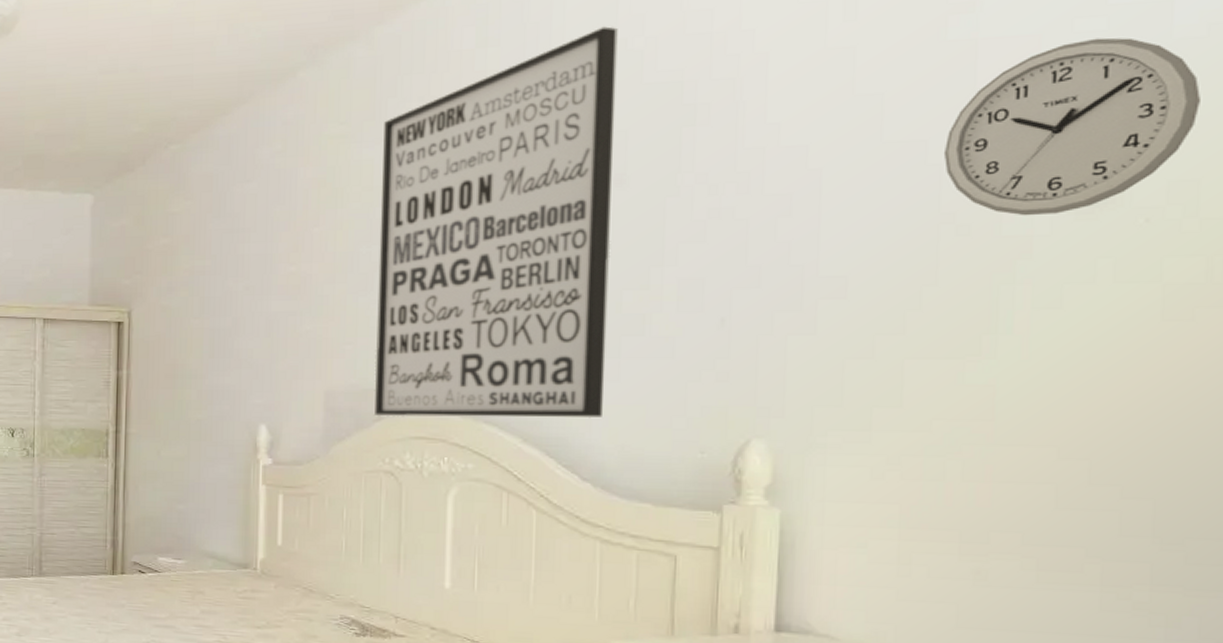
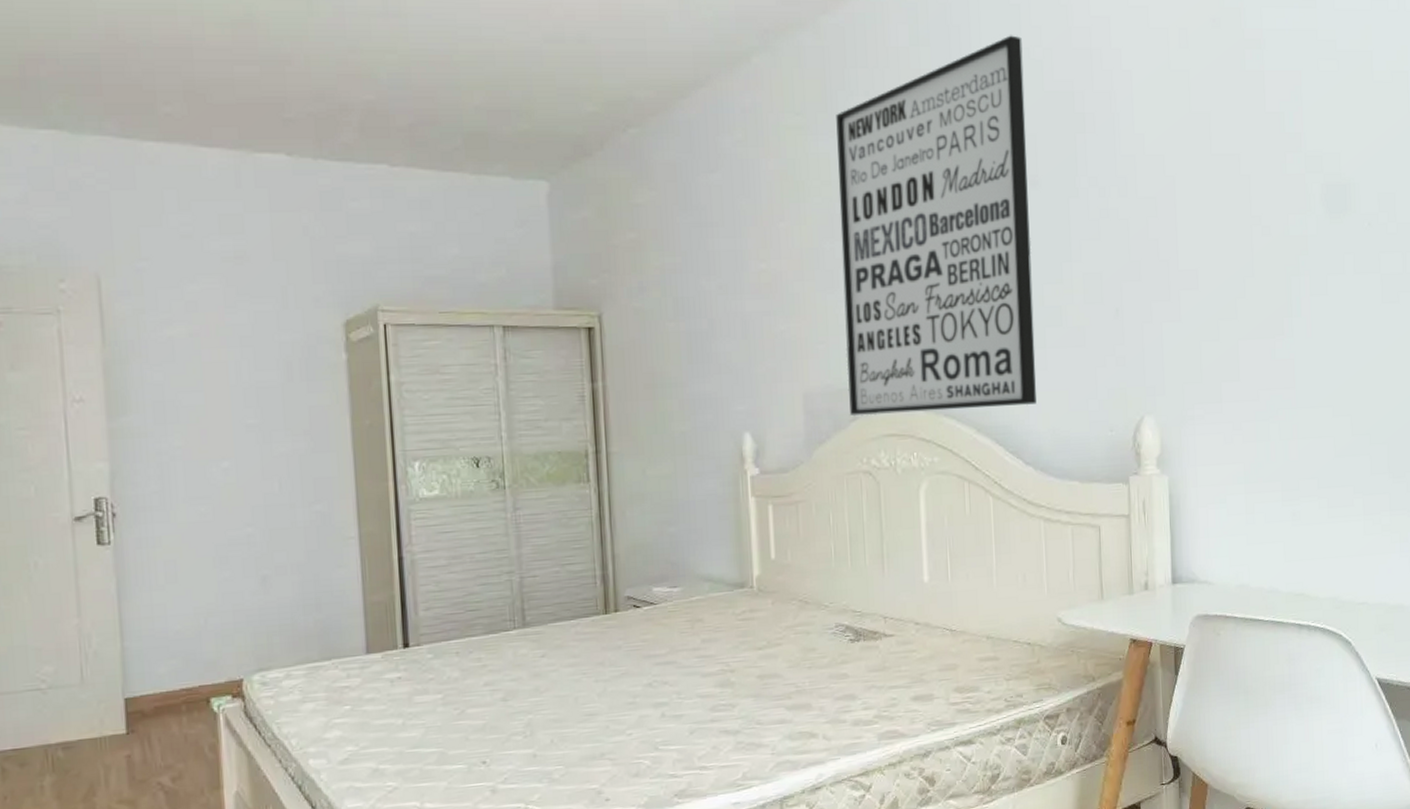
wall clock: present [943,37,1200,216] -> none [1250,77,1391,220]

